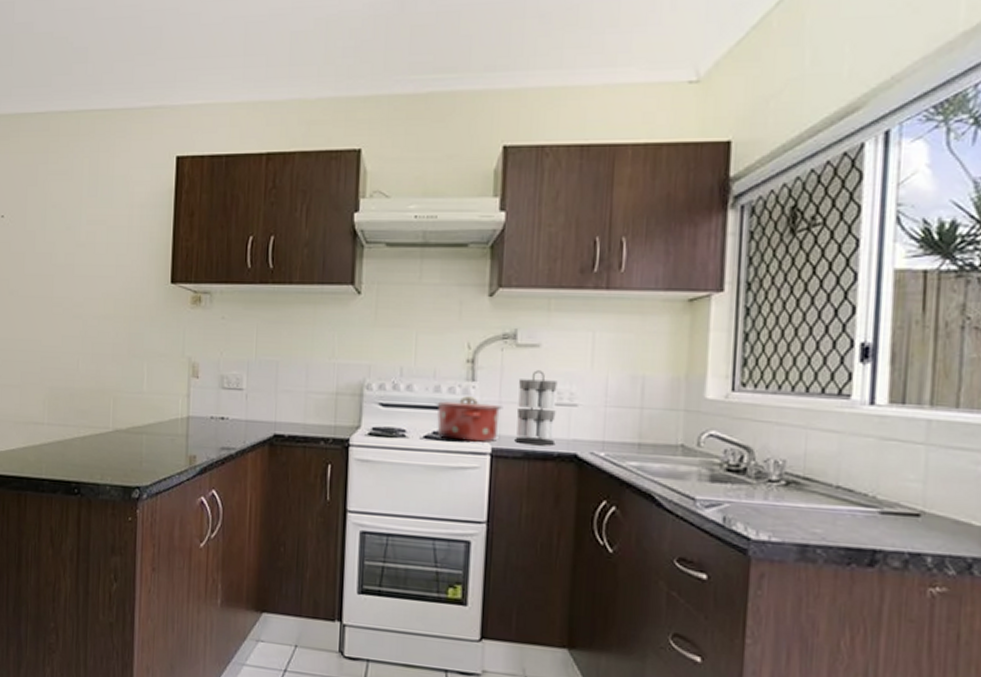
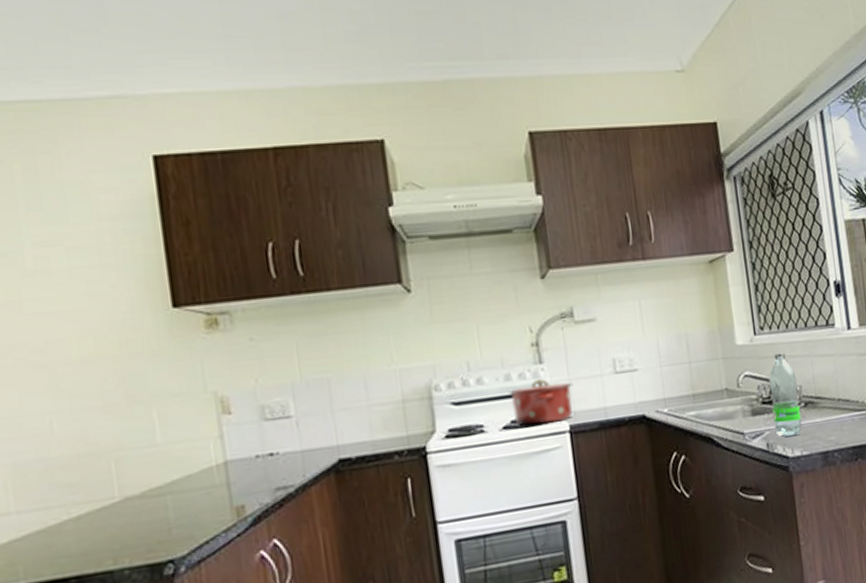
spice rack: present [514,370,558,446] -> none [583,343,625,415]
bottle: none [738,417,780,517] -> present [768,353,802,437]

